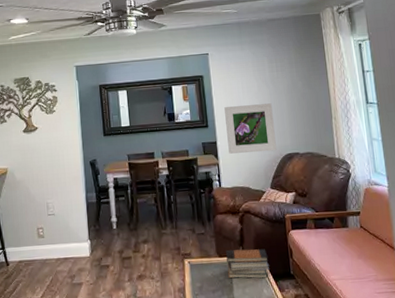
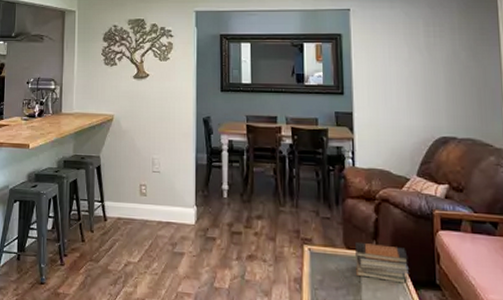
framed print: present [224,103,277,154] -> none [365,73,428,132]

